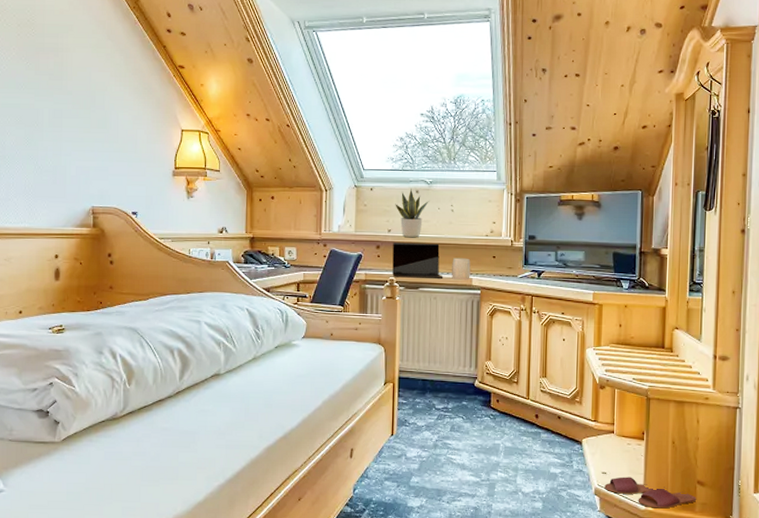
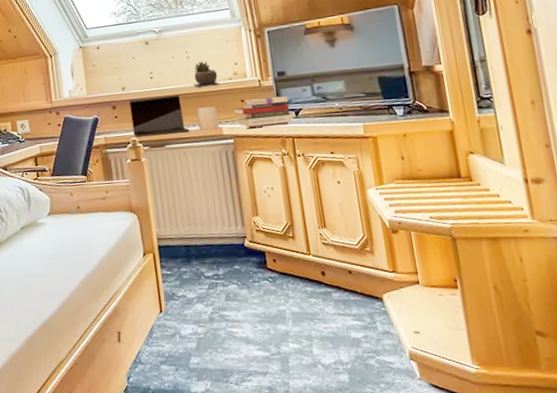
potted plant: present [395,189,429,238] -> none [125,41,161,93]
succulent plant: none [453,216,477,240] -> present [193,61,220,87]
books: none [485,256,536,284] -> present [233,95,294,129]
slippers: present [604,476,697,509] -> none [420,334,540,370]

